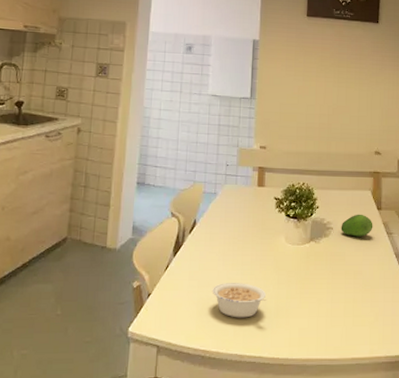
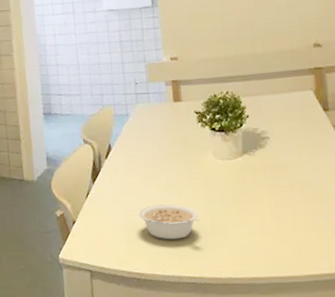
fruit: present [341,214,373,237] -> none [278,118,320,145]

